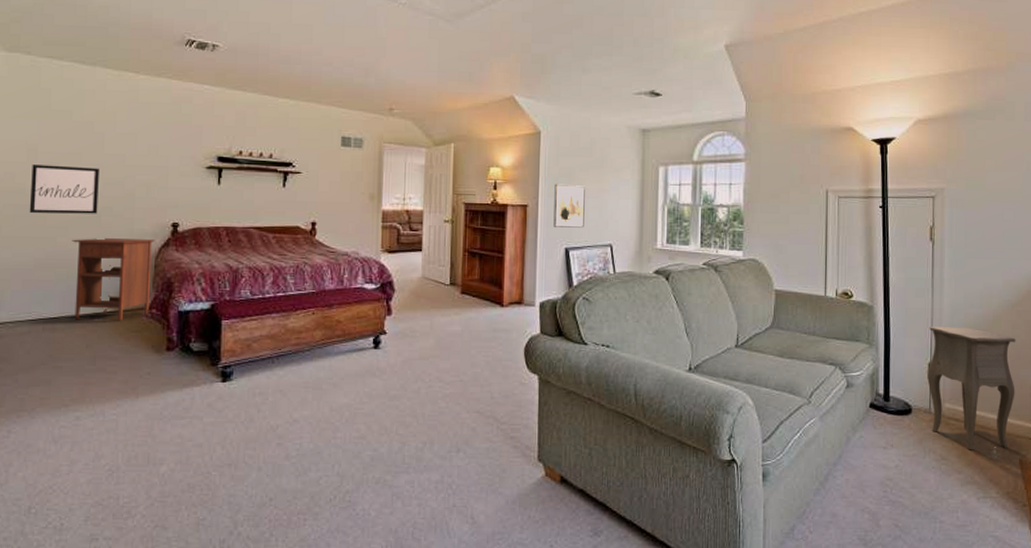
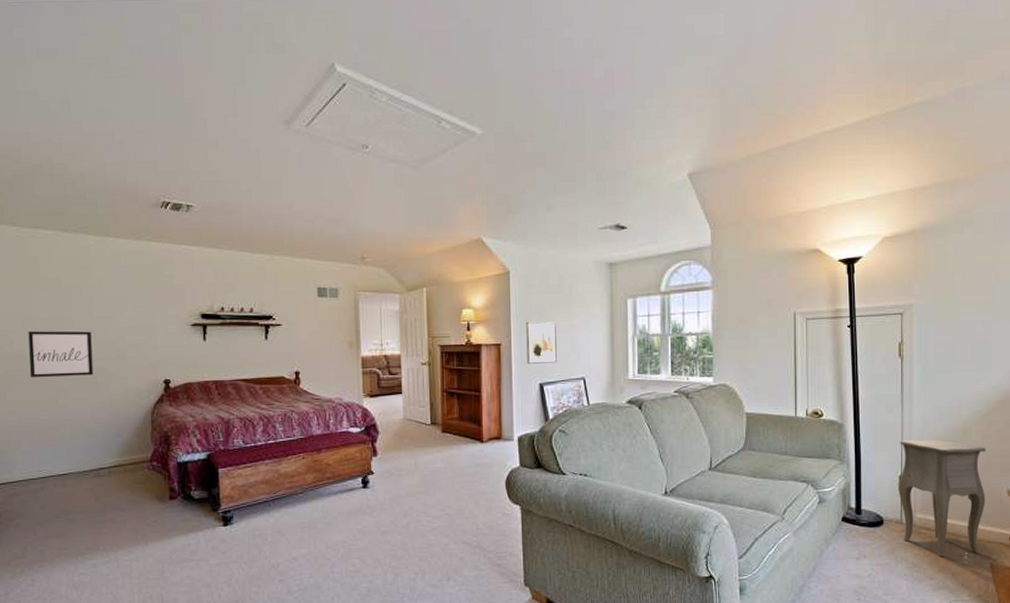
nightstand: present [72,237,155,321] -> none [72,396,150,474]

